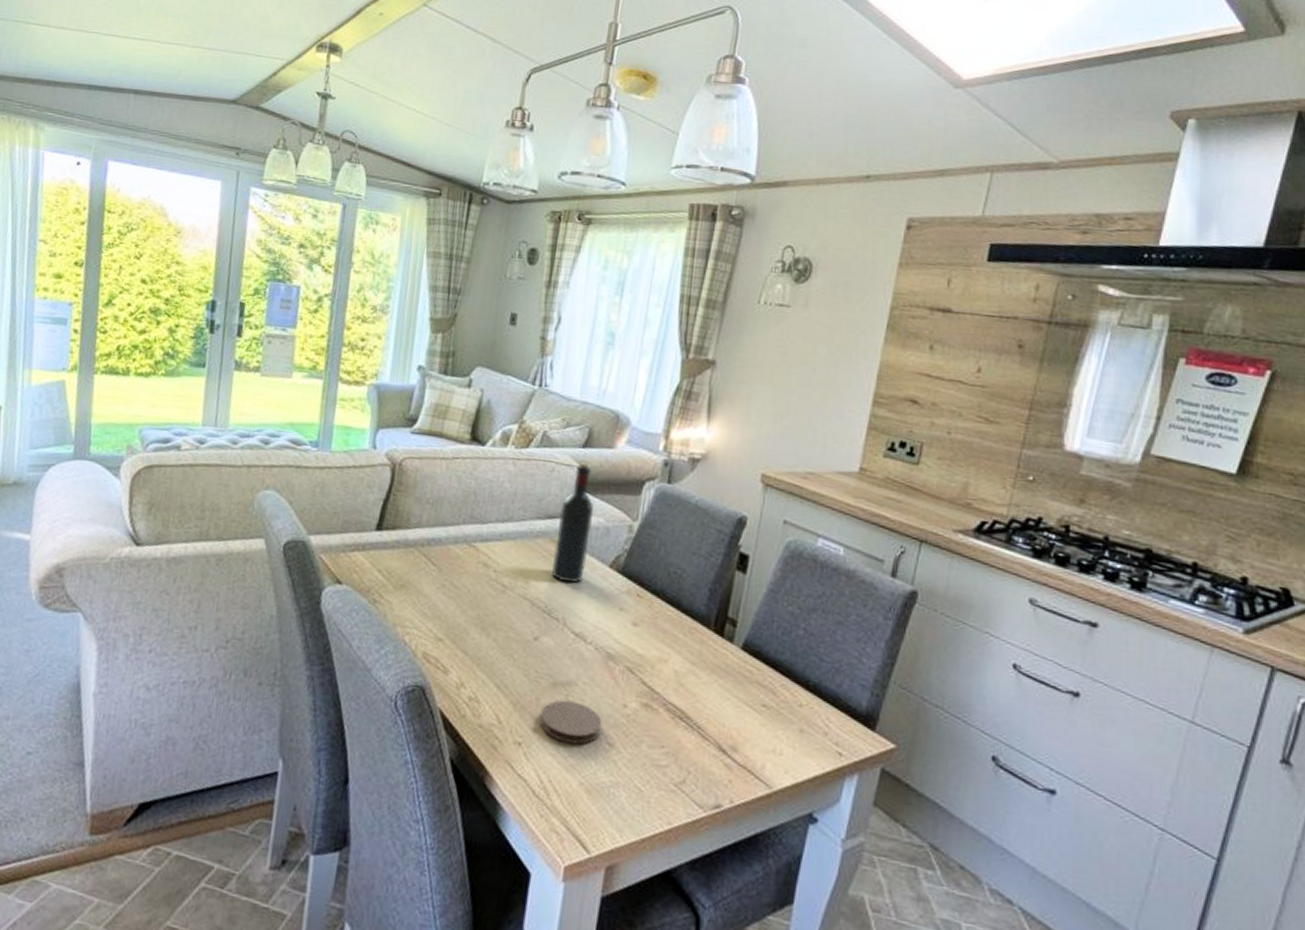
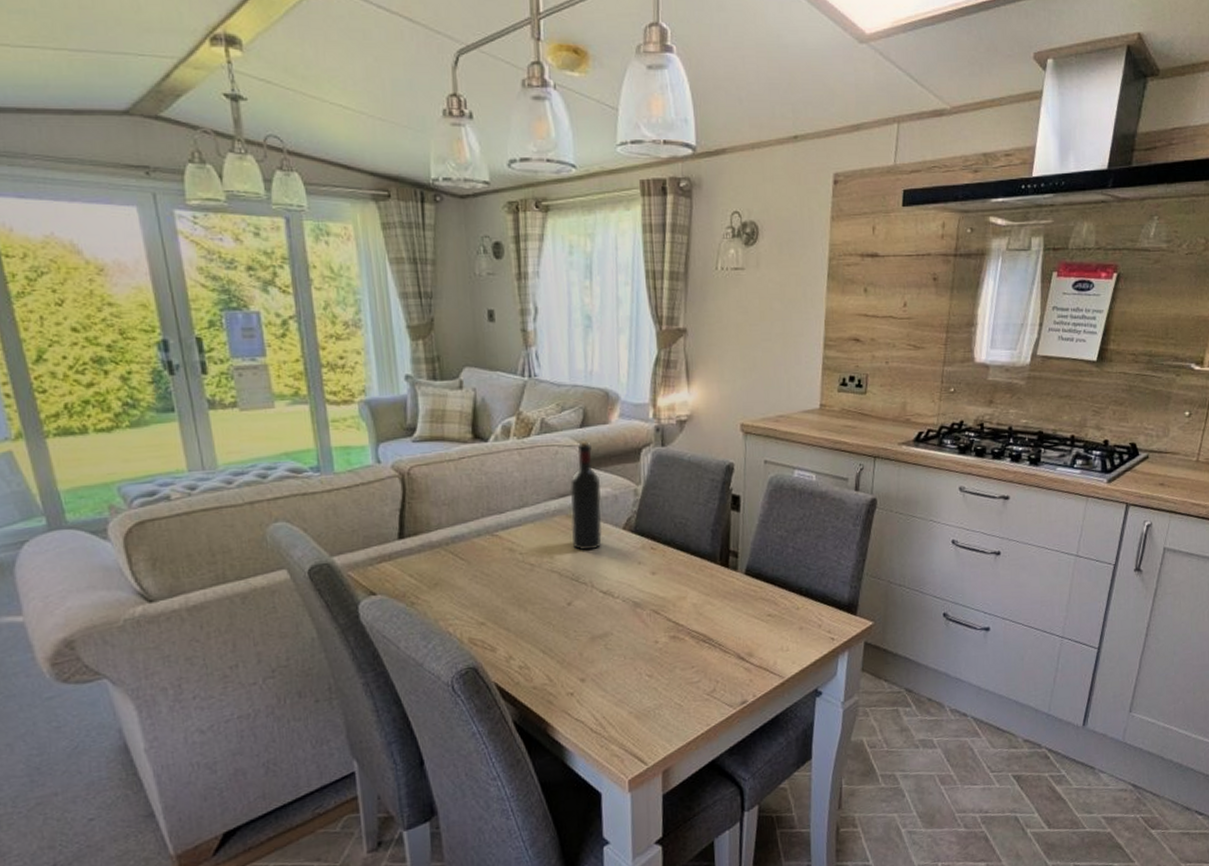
coaster: present [540,699,602,745] -> none [585,648,640,684]

